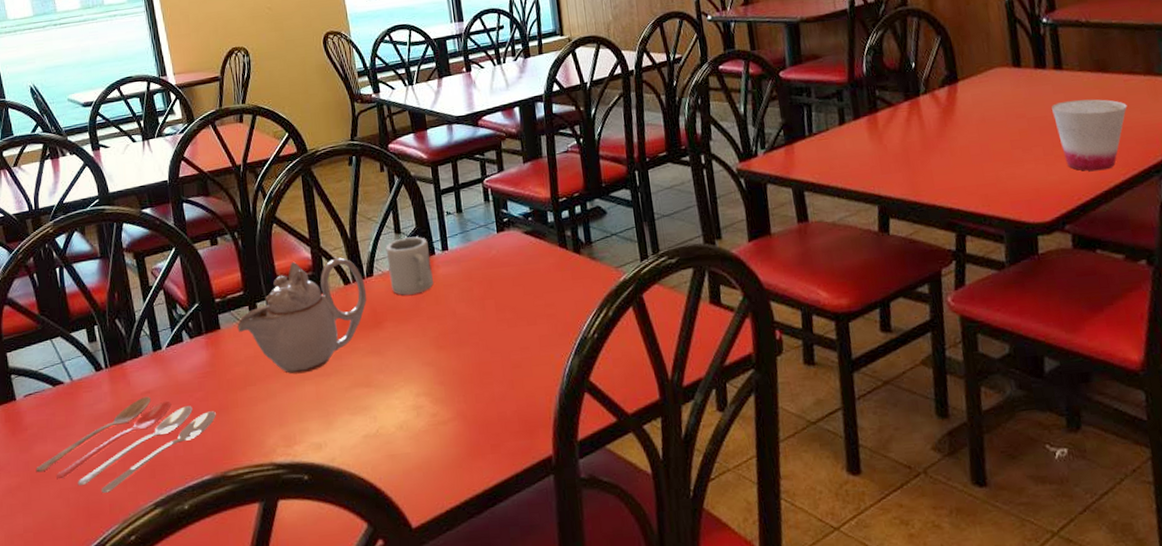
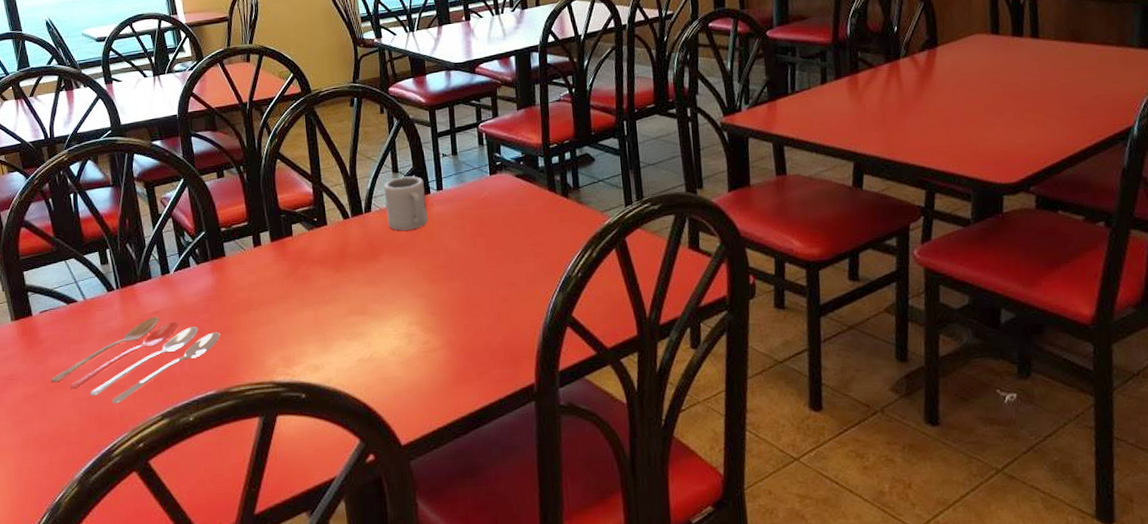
teapot: present [237,257,367,374] -> none [241,193,365,301]
cup: present [1052,99,1127,172] -> none [1026,67,1098,137]

